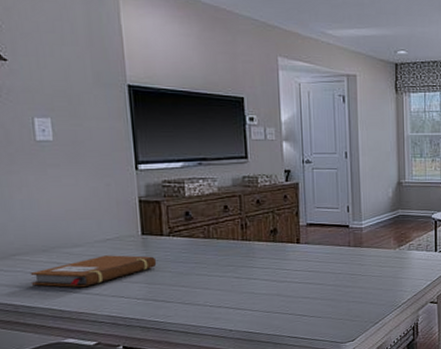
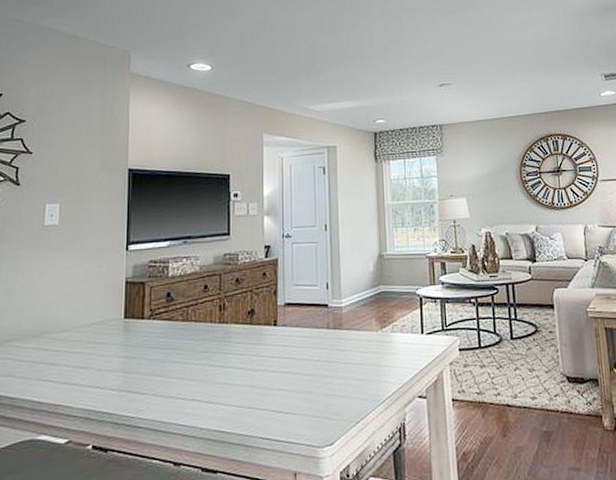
notebook: present [29,255,157,288] -> none [17,340,135,377]

